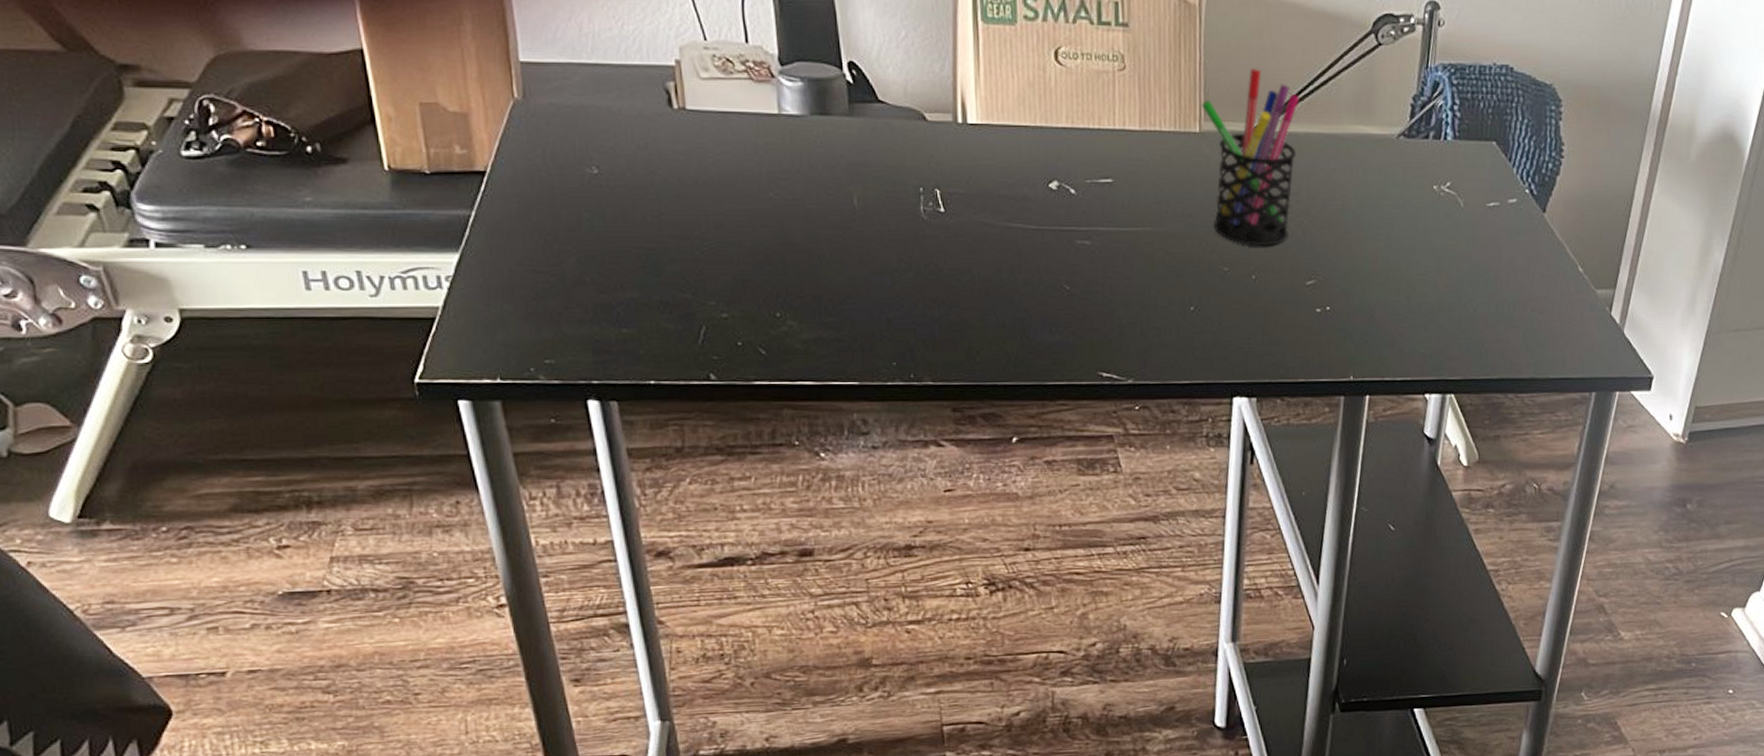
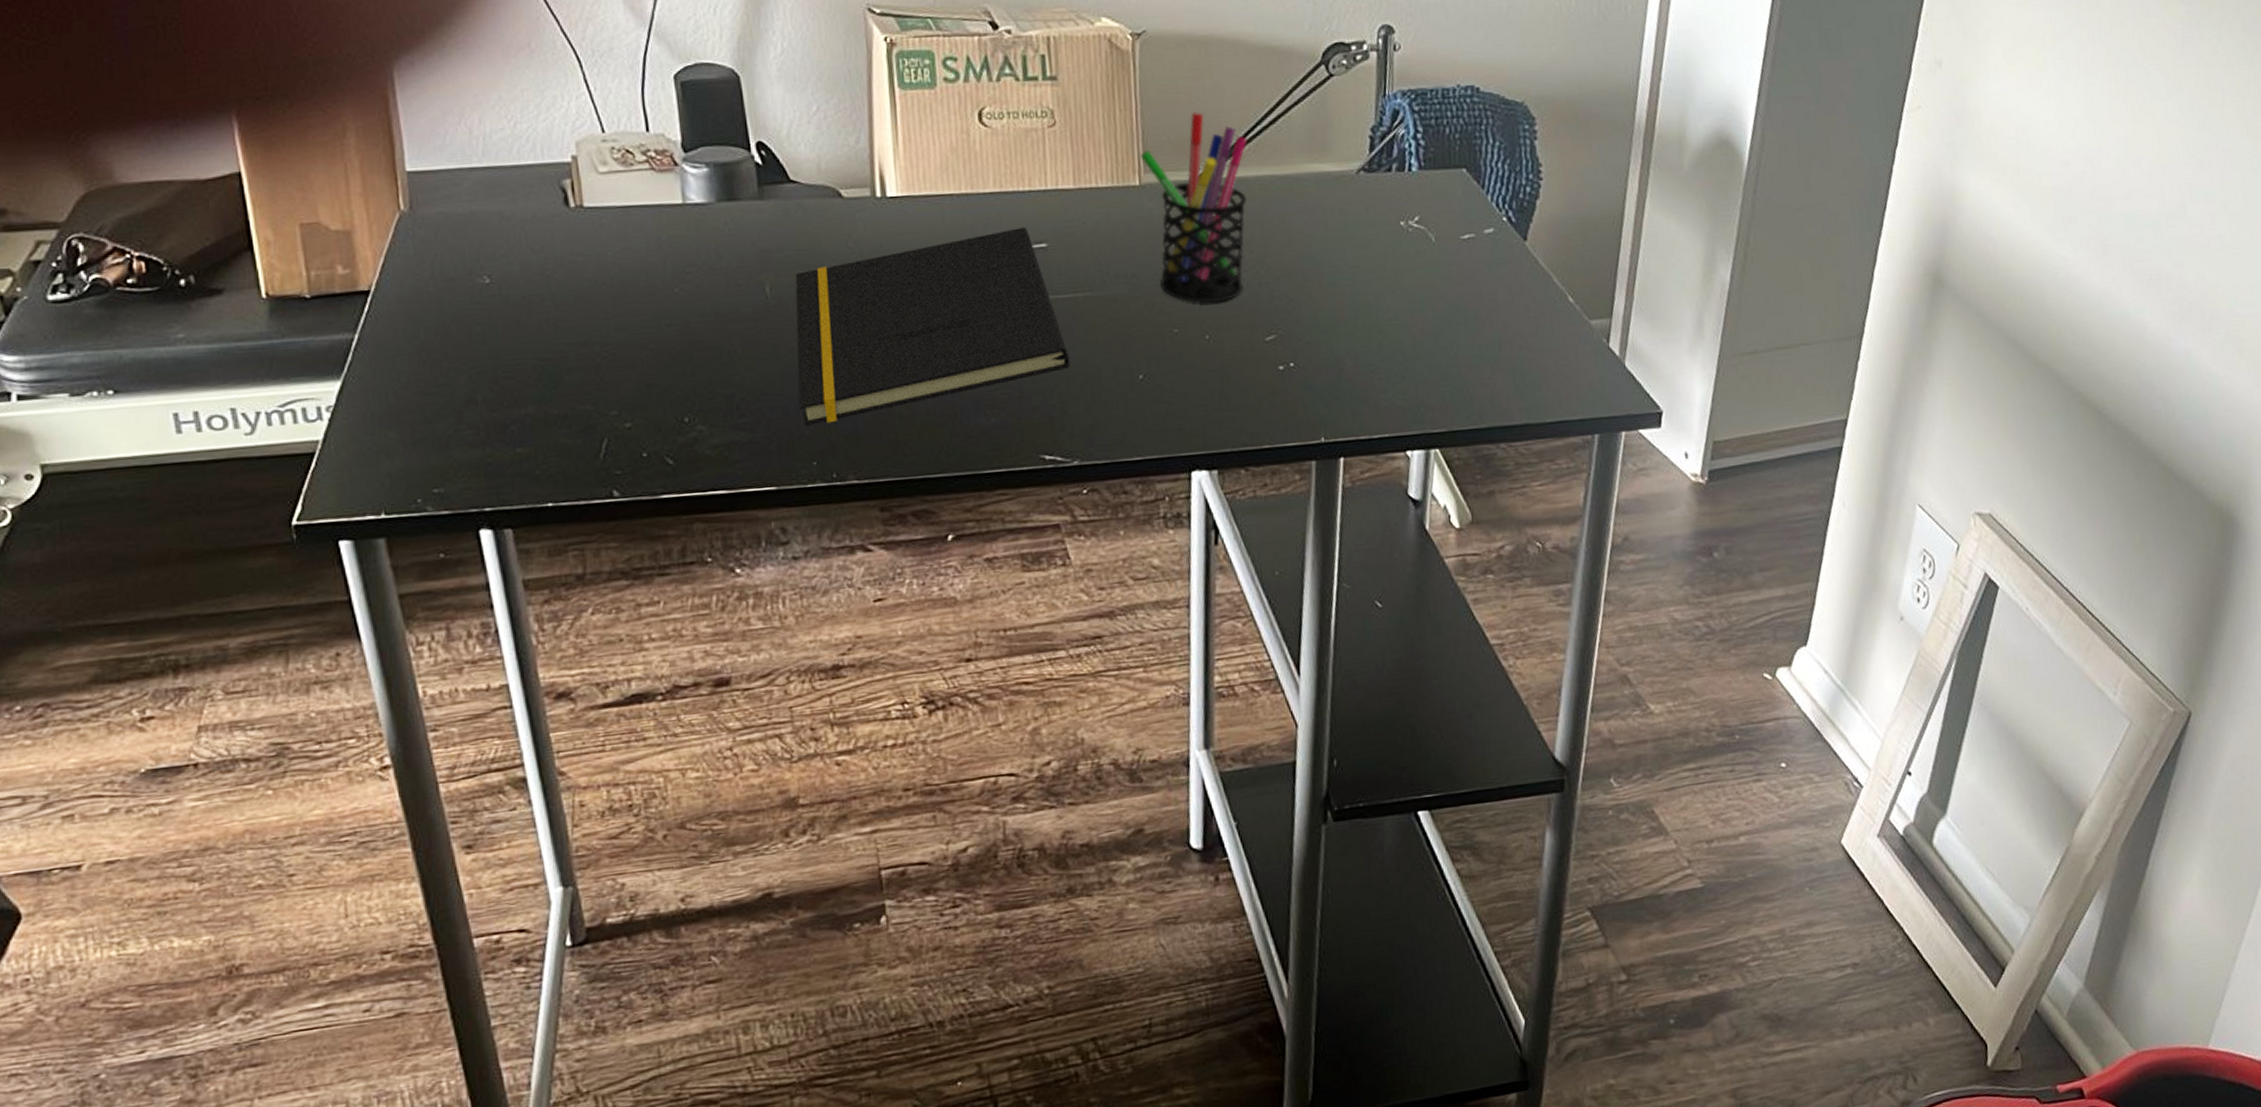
notepad: none [881,163,1129,329] -> present [795,227,1071,426]

